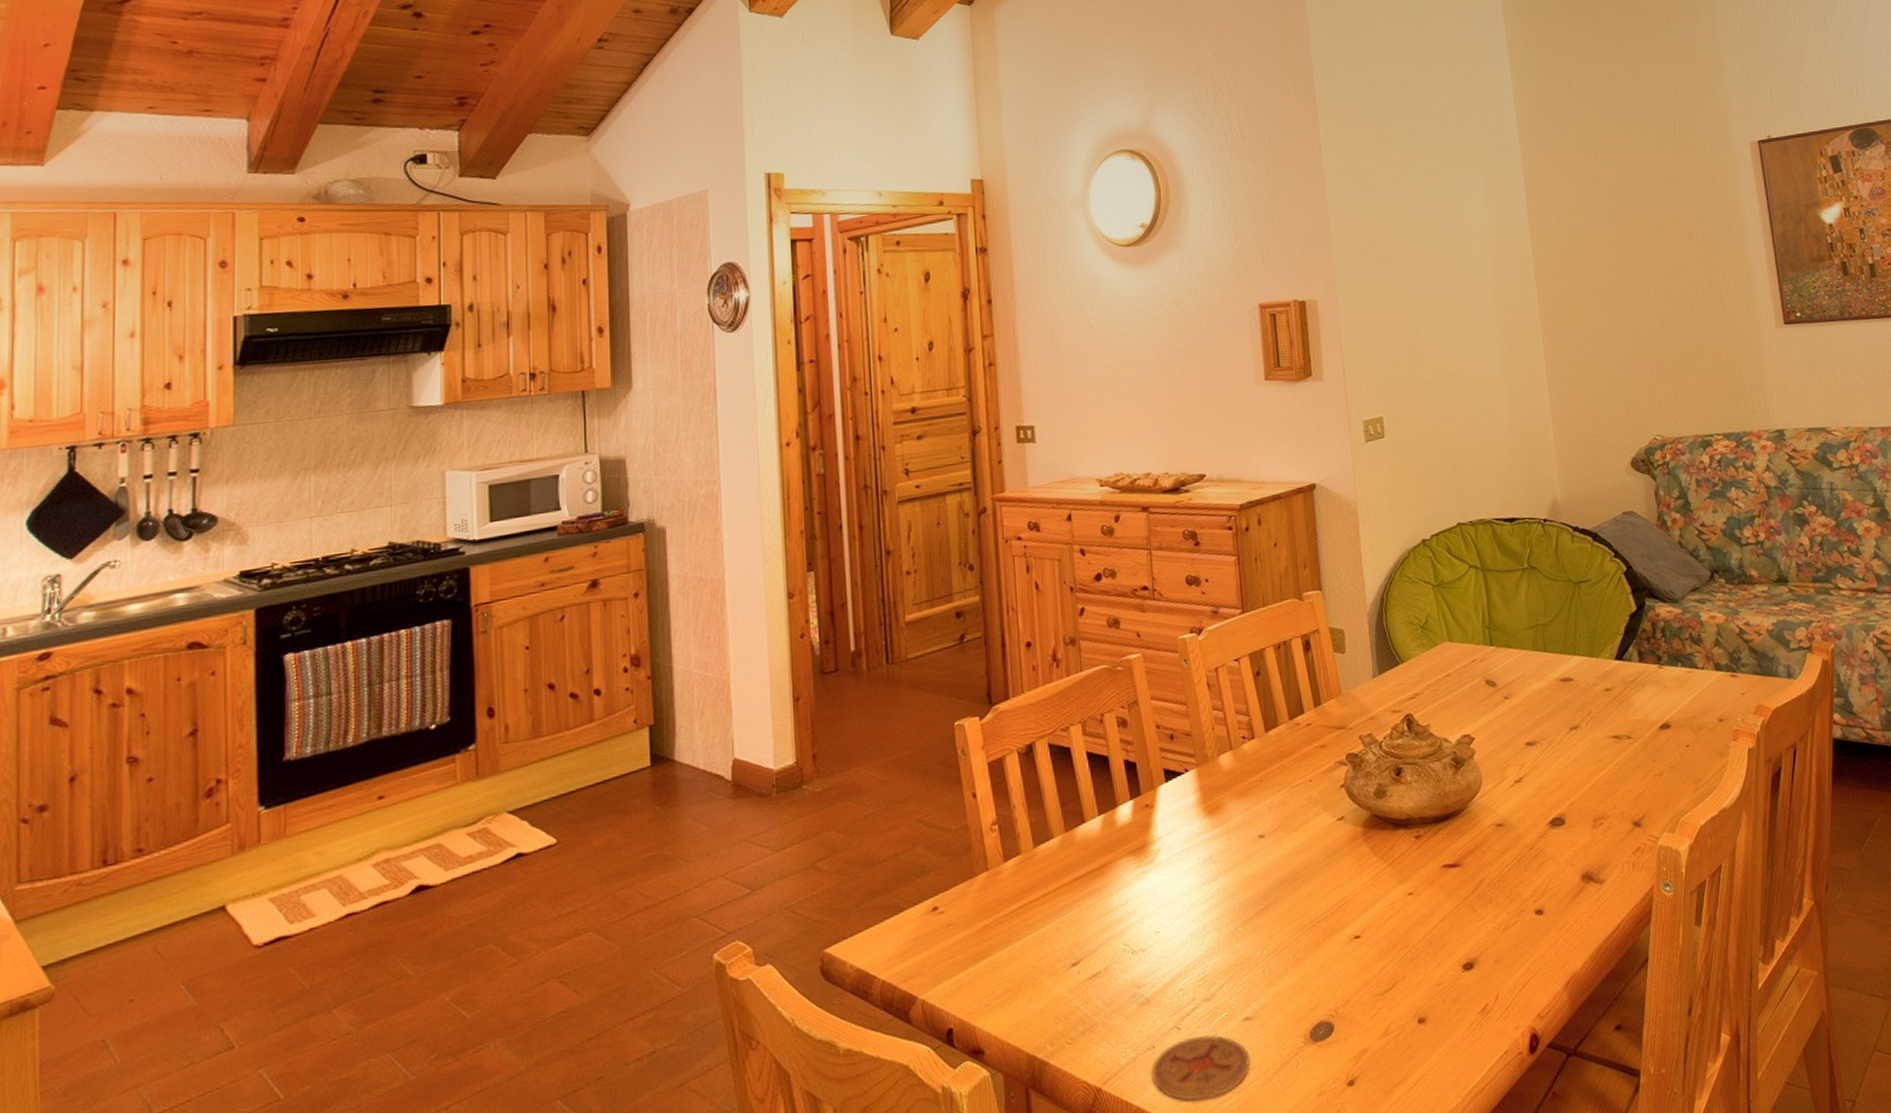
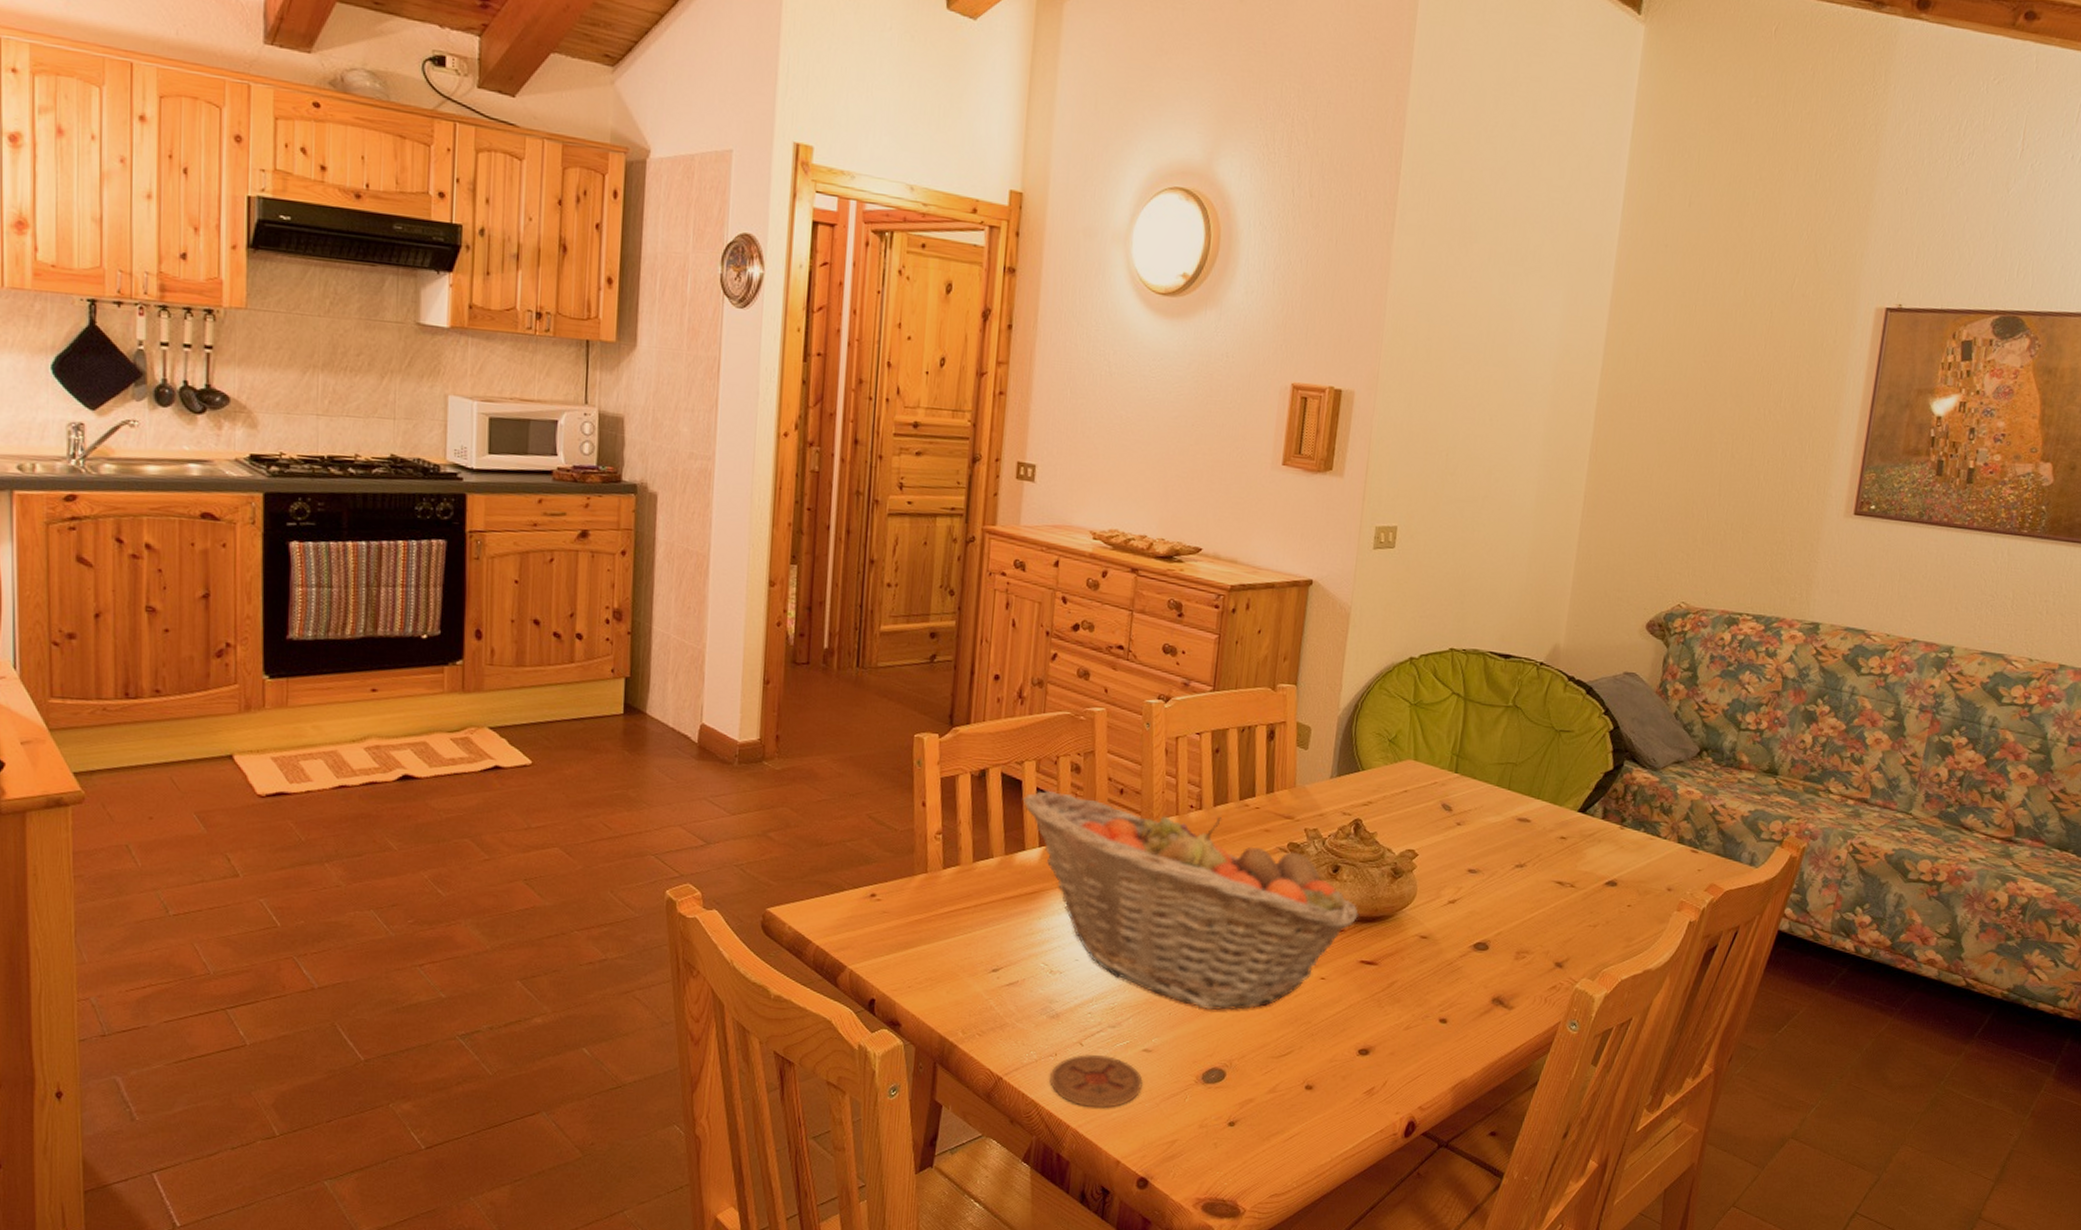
fruit basket: none [1073,742,1432,957] -> present [1022,791,1360,1011]

